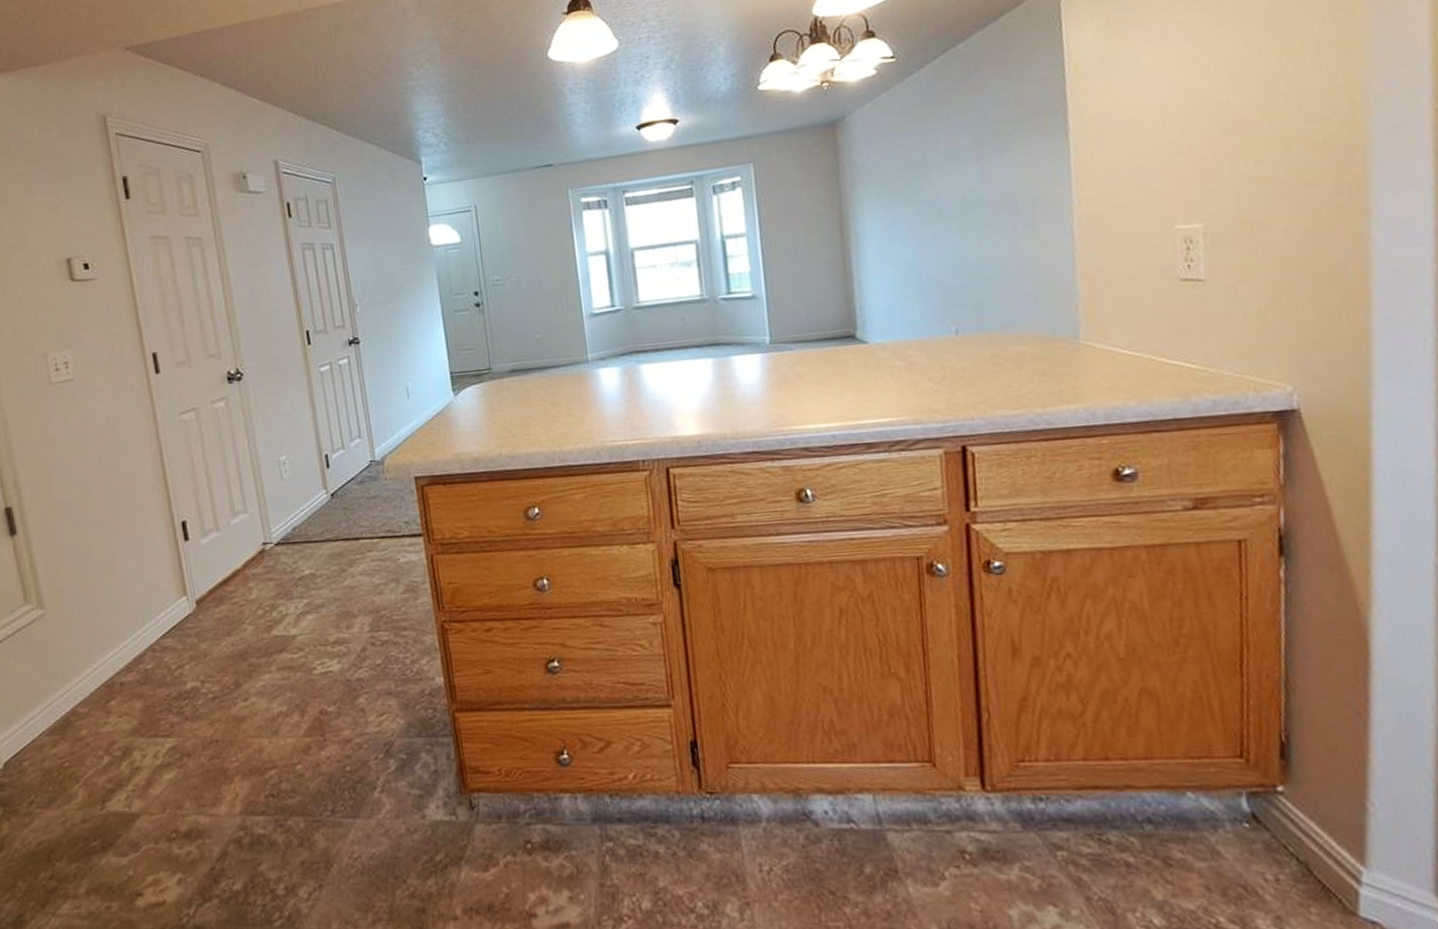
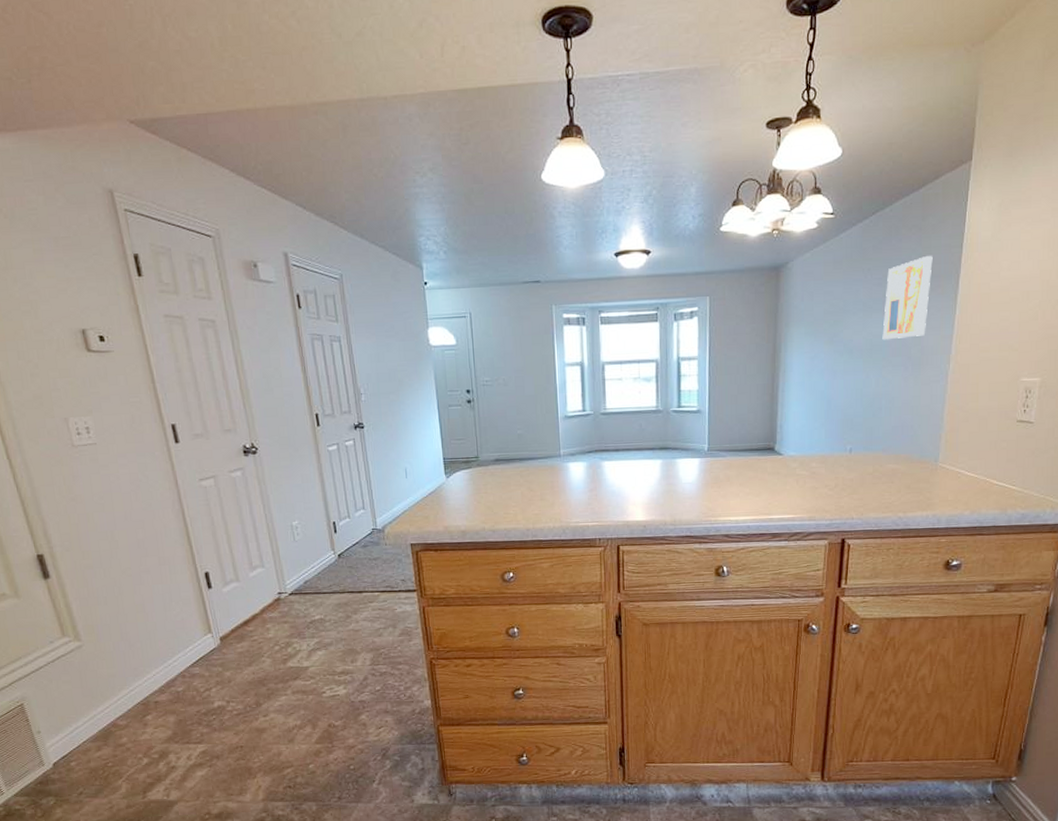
wall art: none [972,91,1034,195] -> present [882,256,933,340]

